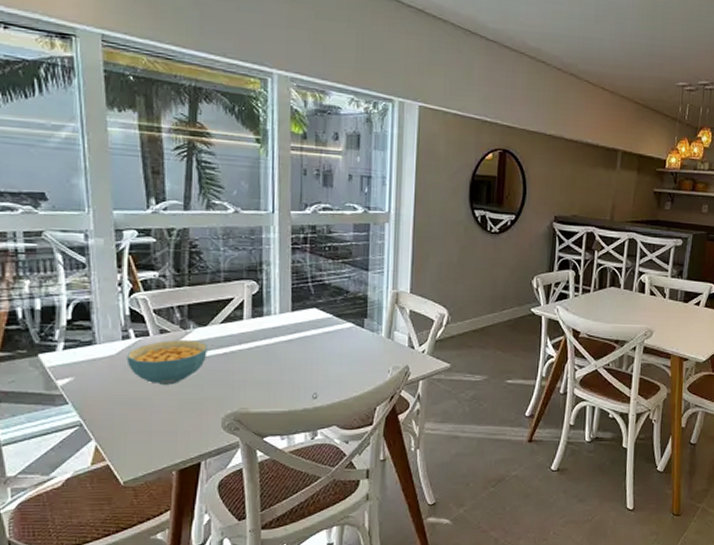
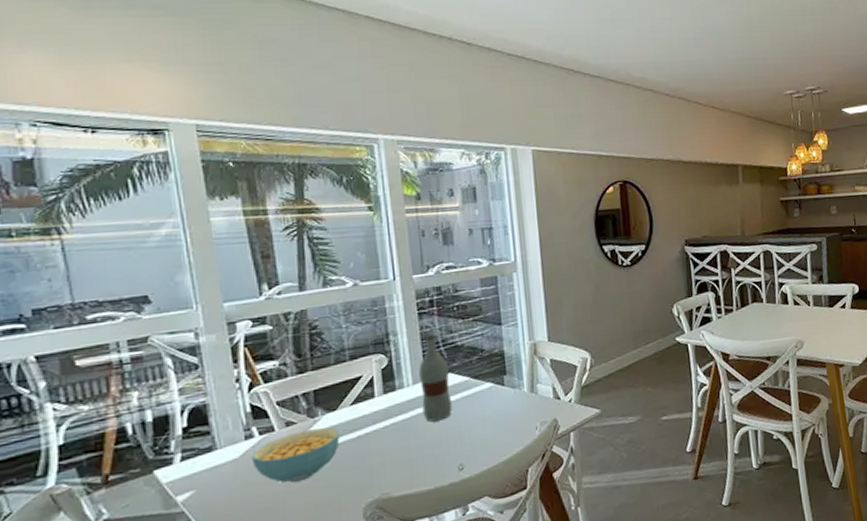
bottle: none [286,270,314,351] -> present [419,335,453,422]

